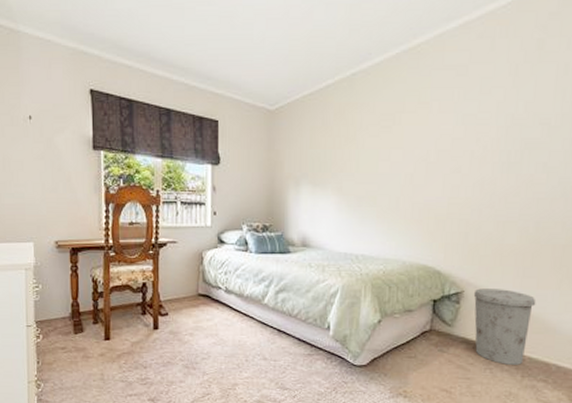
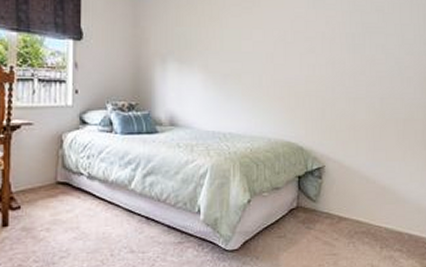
trash can: present [473,288,536,365] -> none [333,162,387,237]

